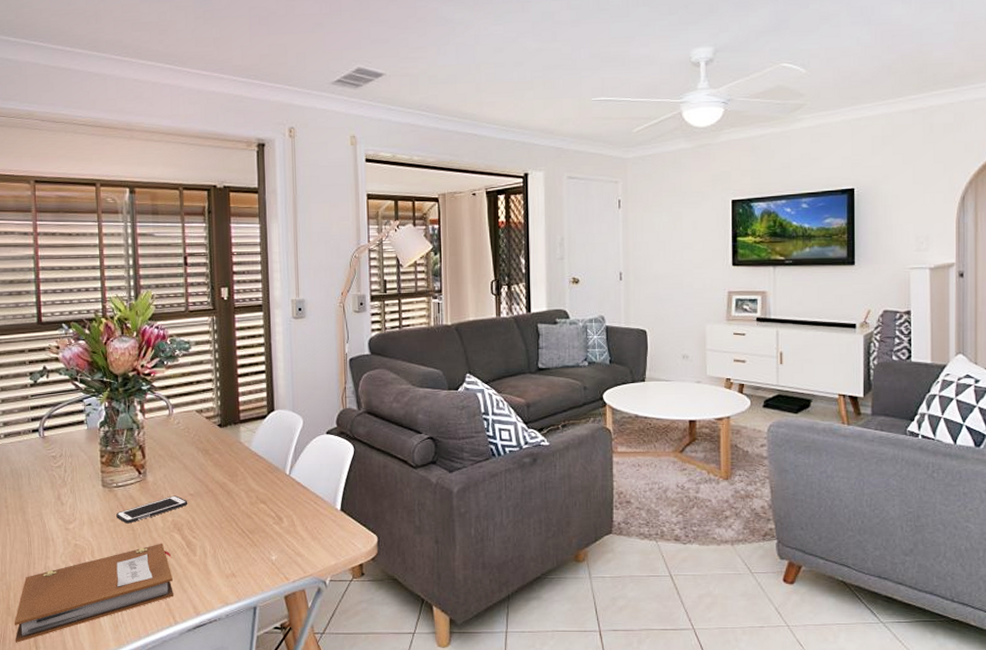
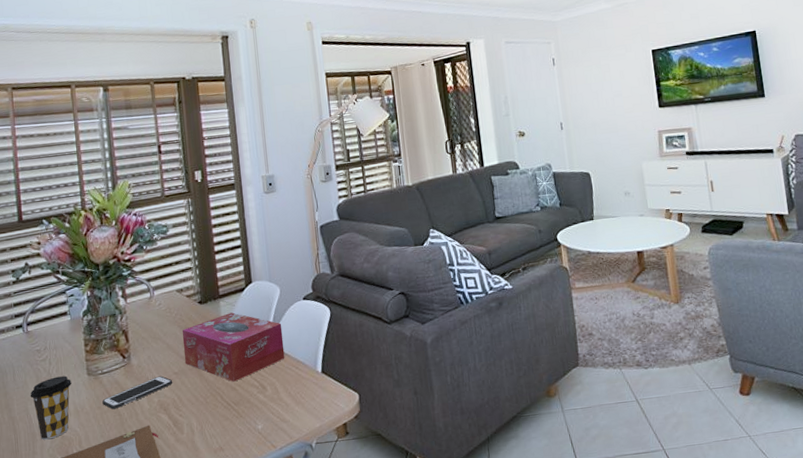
coffee cup: none [44,485,86,546] -> present [30,375,72,440]
tissue box: none [199,439,304,510] -> present [182,312,285,382]

